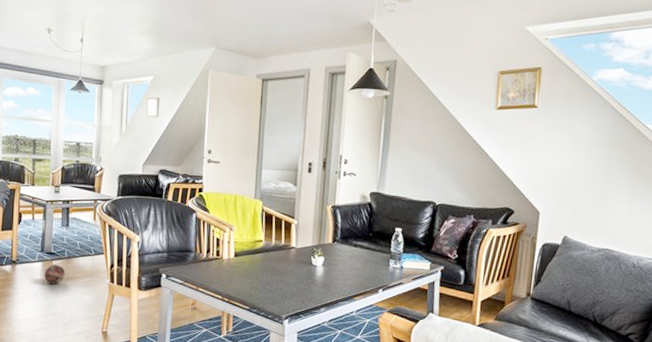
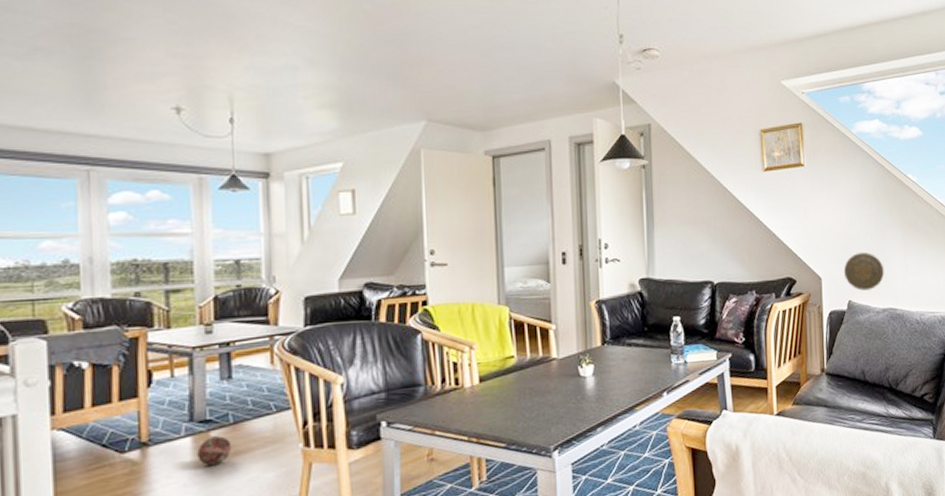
decorative plate: none [563,193,606,229] -> present [843,251,885,291]

